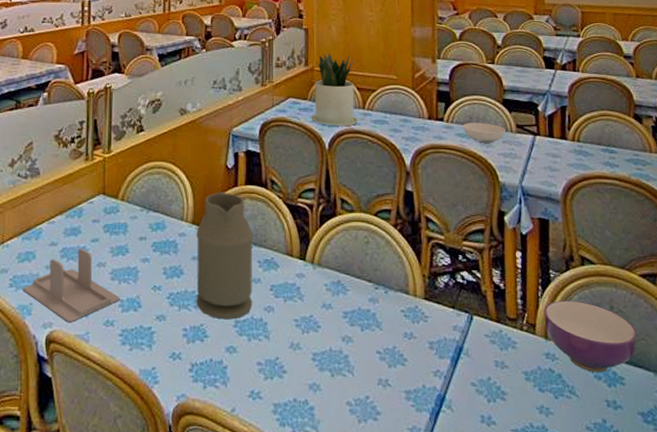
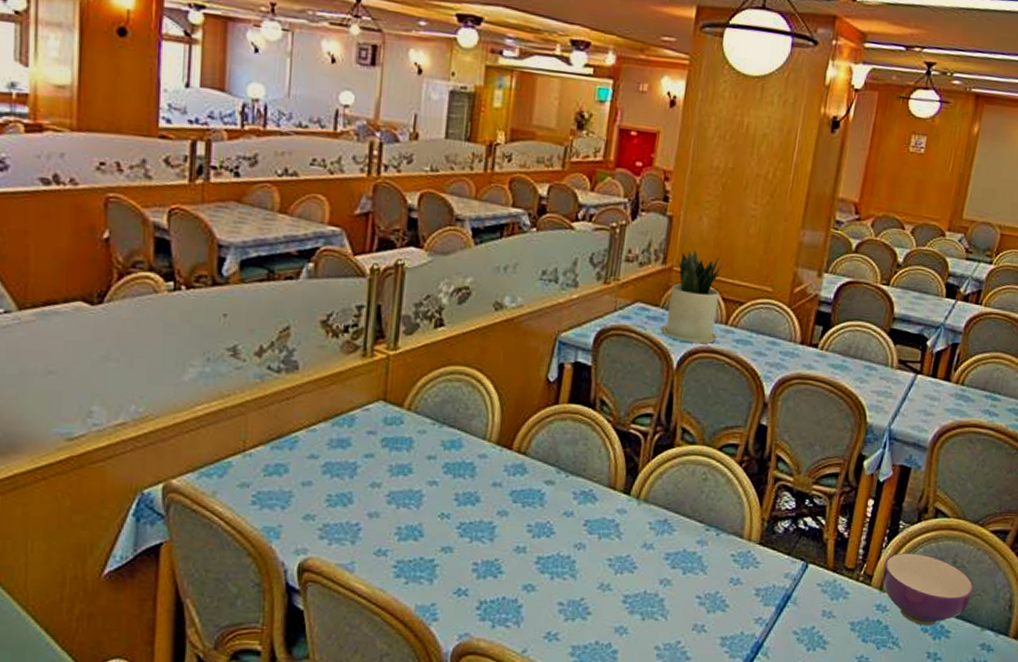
napkin holder: present [23,248,120,323] -> none [270,463,397,550]
water jug: present [196,191,254,320] -> none [492,409,572,556]
bowl: present [462,123,506,143] -> none [837,352,887,378]

